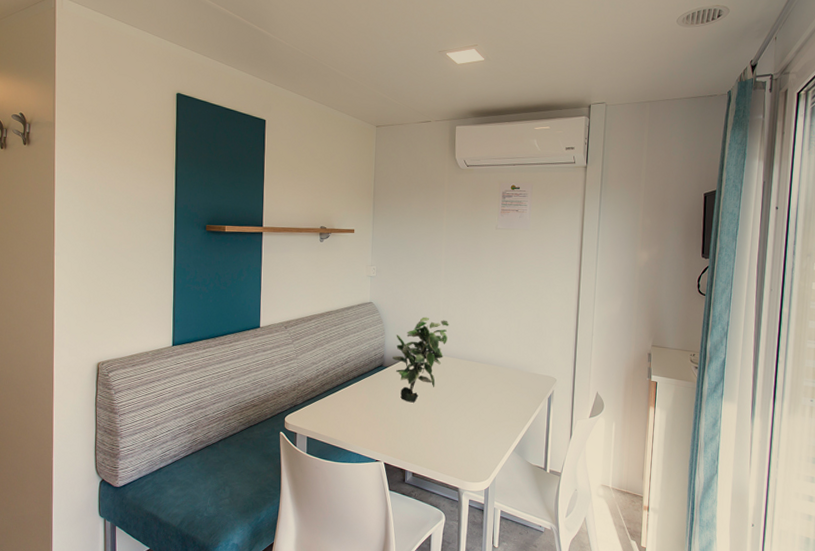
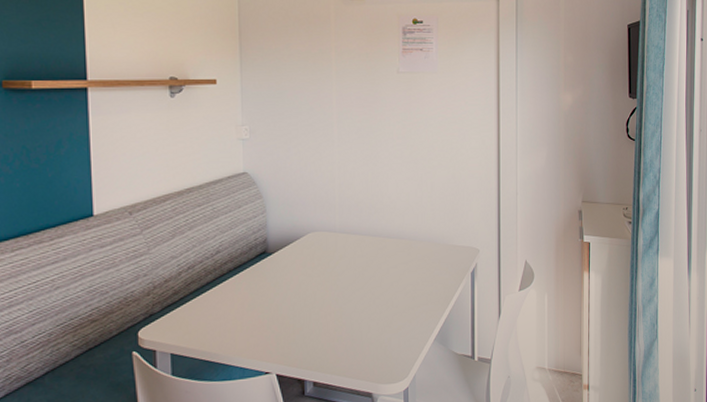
potted plant: present [391,317,449,403] -> none [277,186,348,295]

